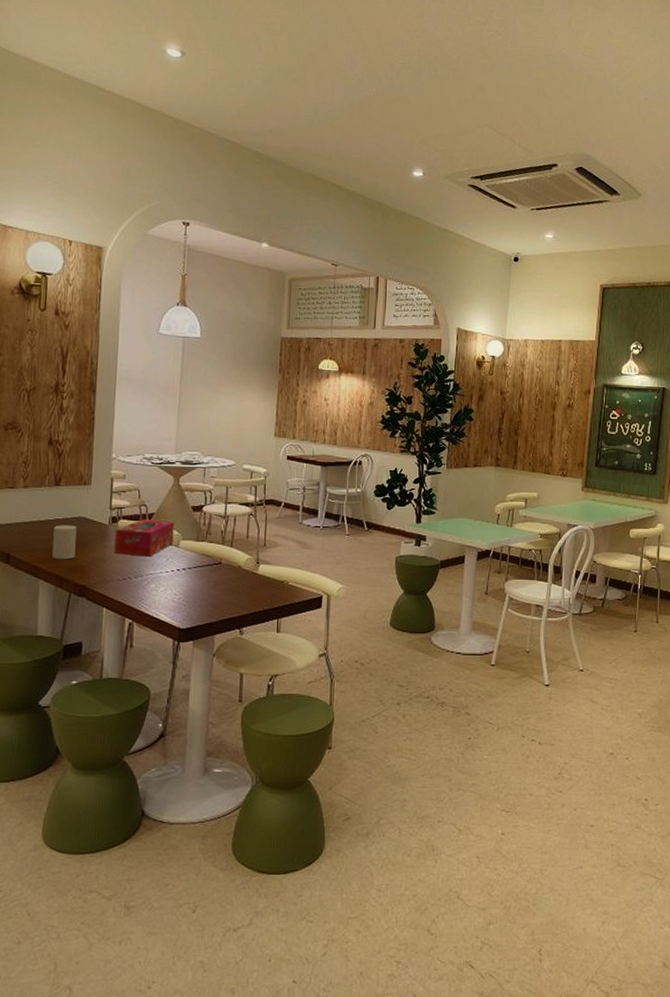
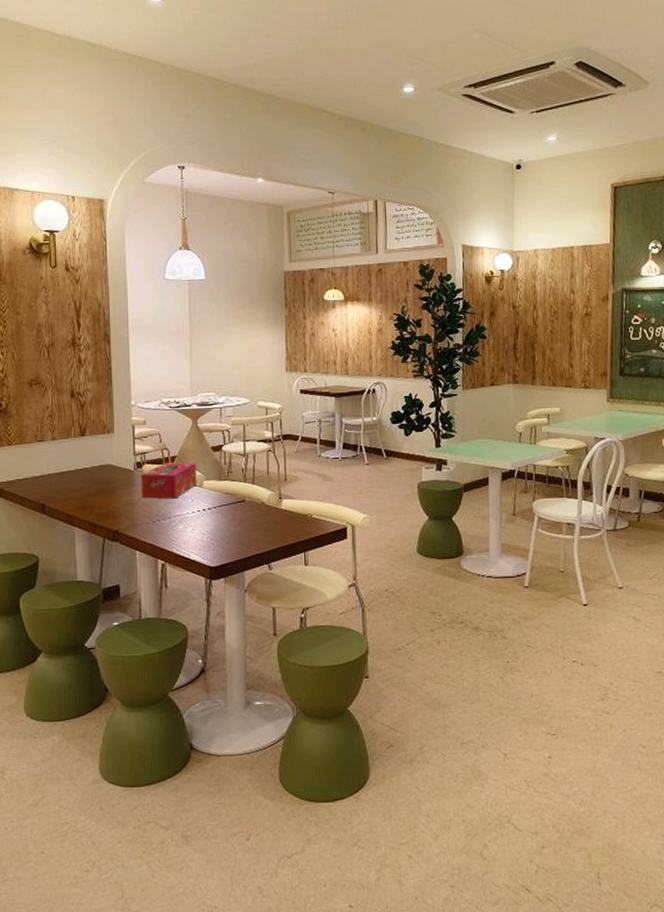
cup: present [52,525,77,560] -> none [83,473,105,507]

